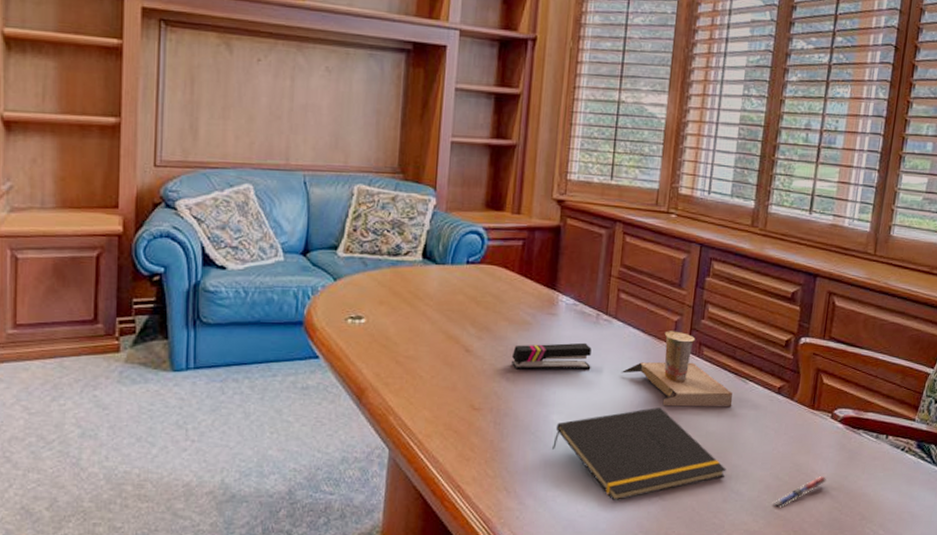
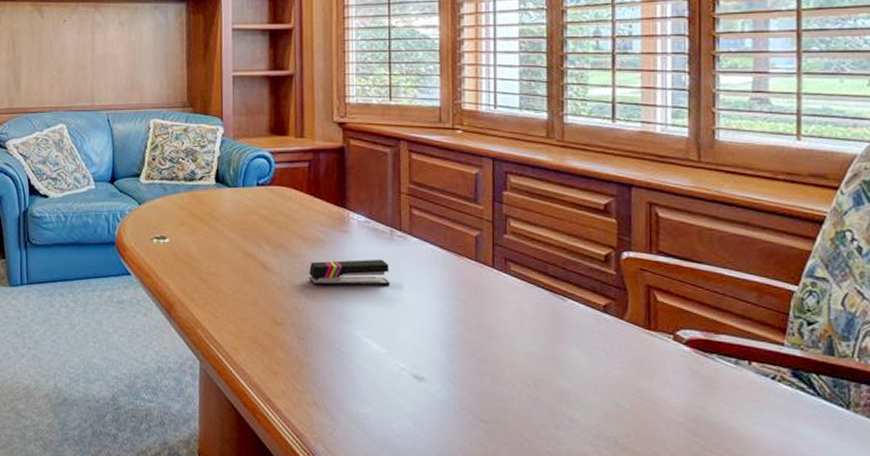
notepad: present [552,406,726,500] -> none [359,324,554,421]
cup: present [620,331,733,407] -> none [422,246,551,325]
pen: present [772,476,827,508] -> none [615,405,680,439]

